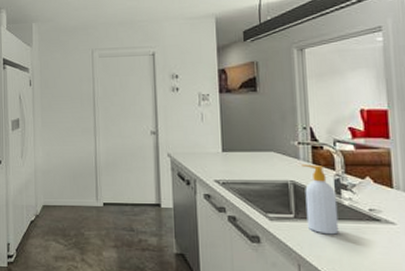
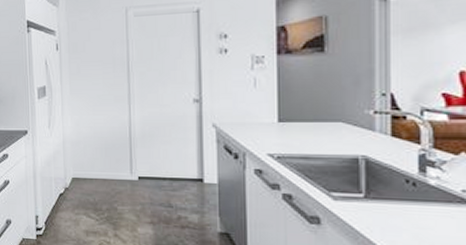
soap bottle: present [302,164,339,235] -> none [378,137,420,218]

